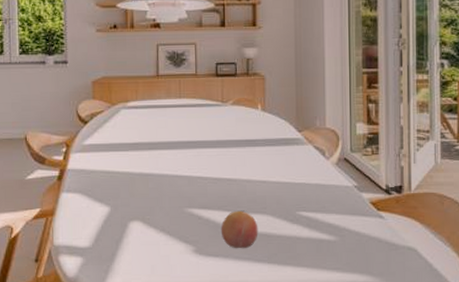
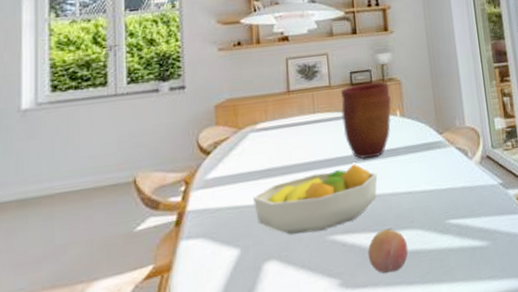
fruit bowl: none [123,149,235,203] -> present [254,164,378,235]
vase: none [205,75,253,146] -> present [341,81,391,159]

